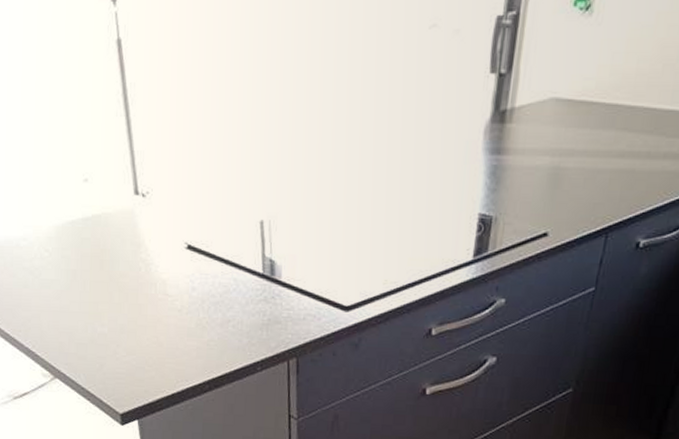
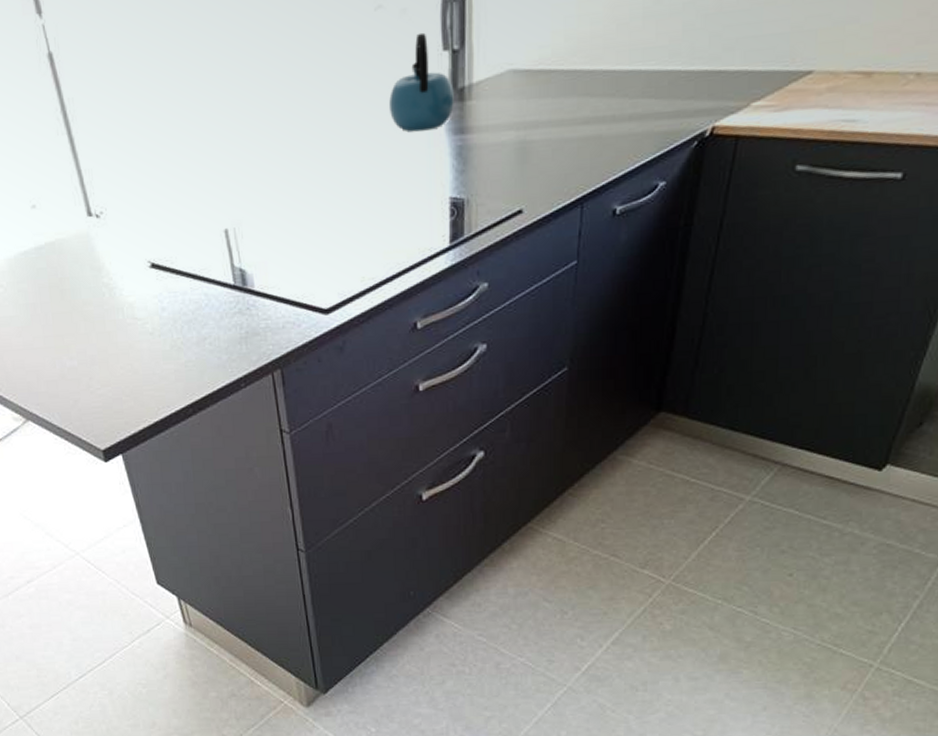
kettle: none [431,54,496,148] -> present [389,32,454,132]

